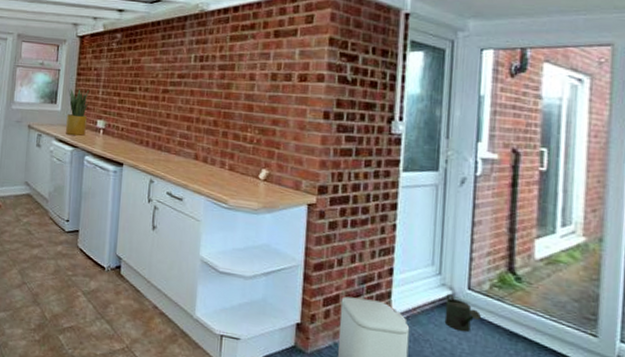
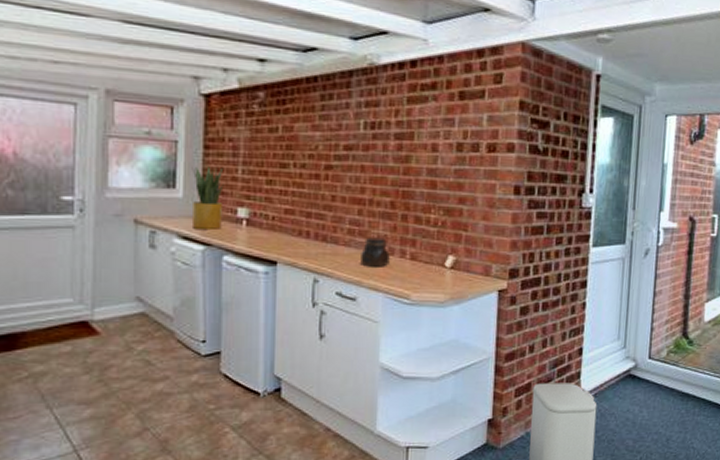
jar: none [187,148,212,175] -> present [360,237,390,267]
watering can: present [444,294,481,333] -> none [628,366,659,400]

